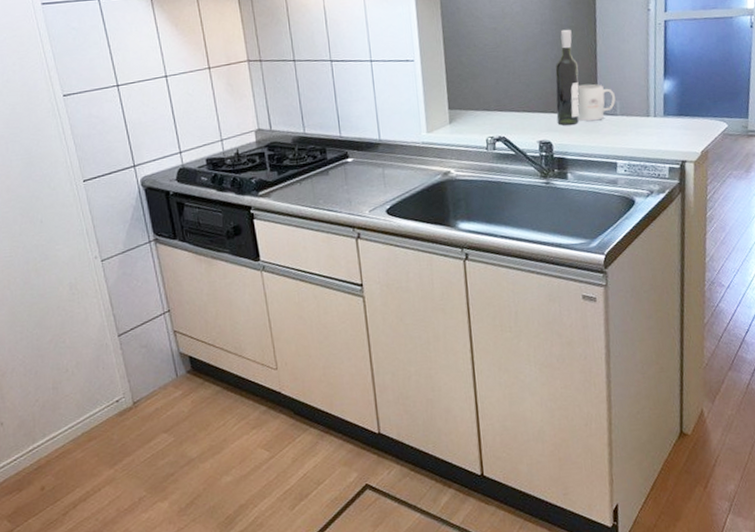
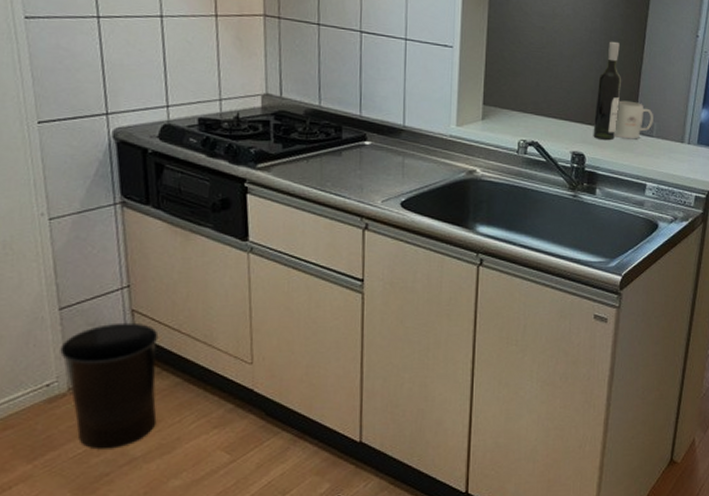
waste bin: none [123,341,206,453] -> present [60,322,159,448]

